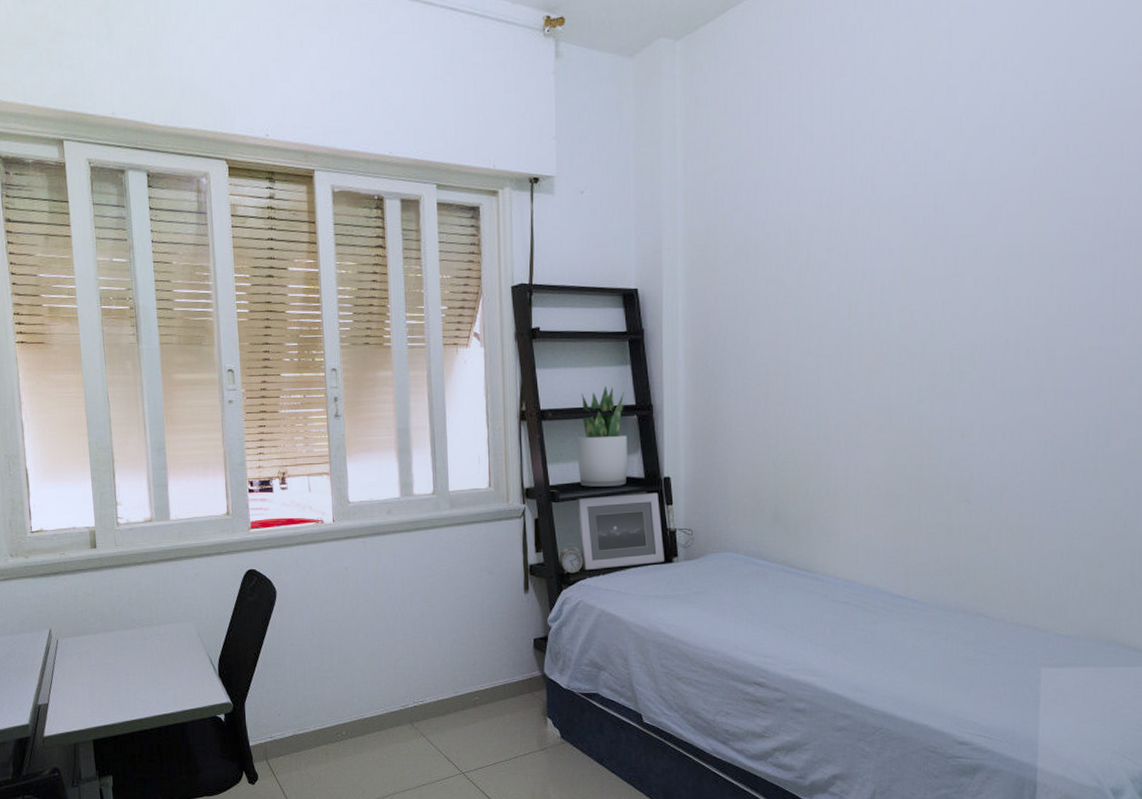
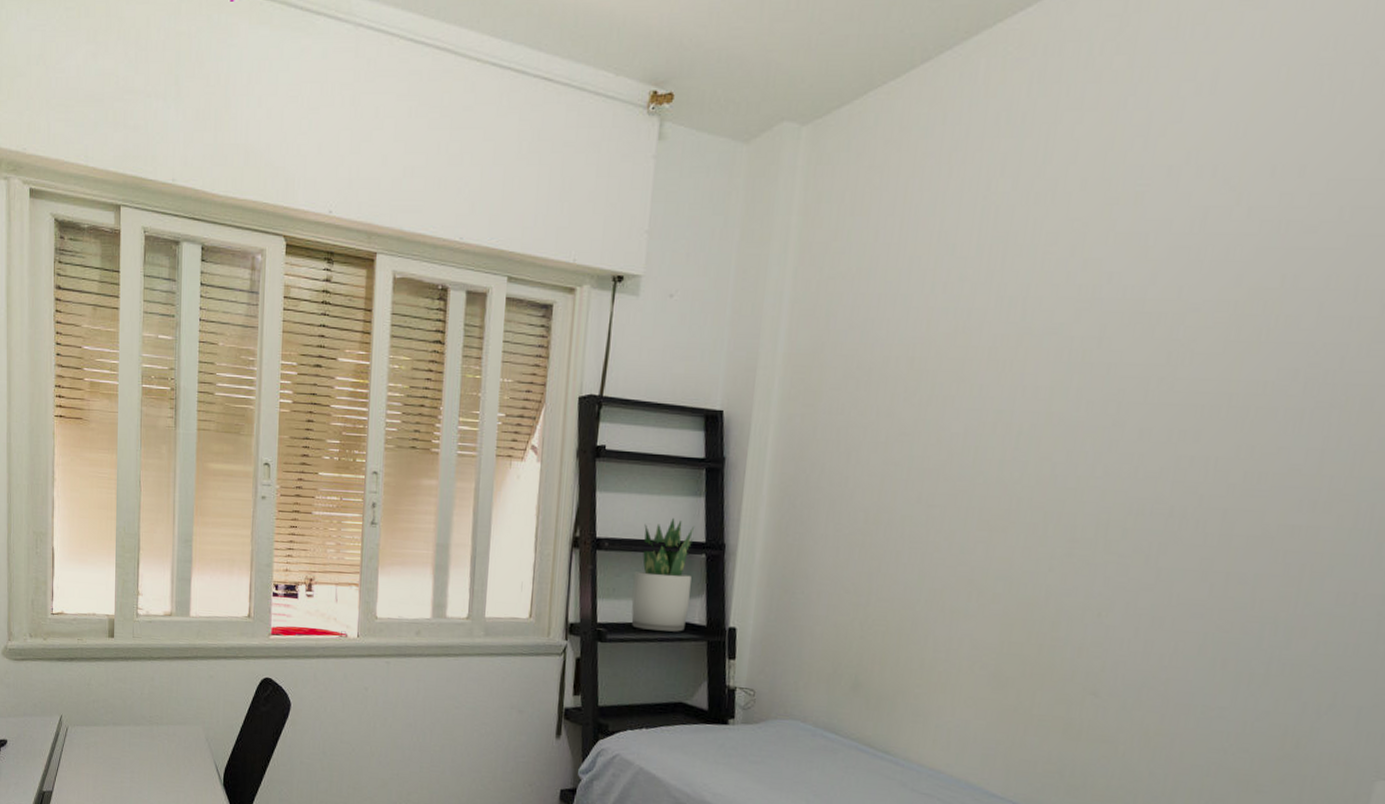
alarm clock: present [557,543,583,574] -> none [596,689,626,724]
picture frame: present [576,492,664,571] -> none [623,640,721,723]

